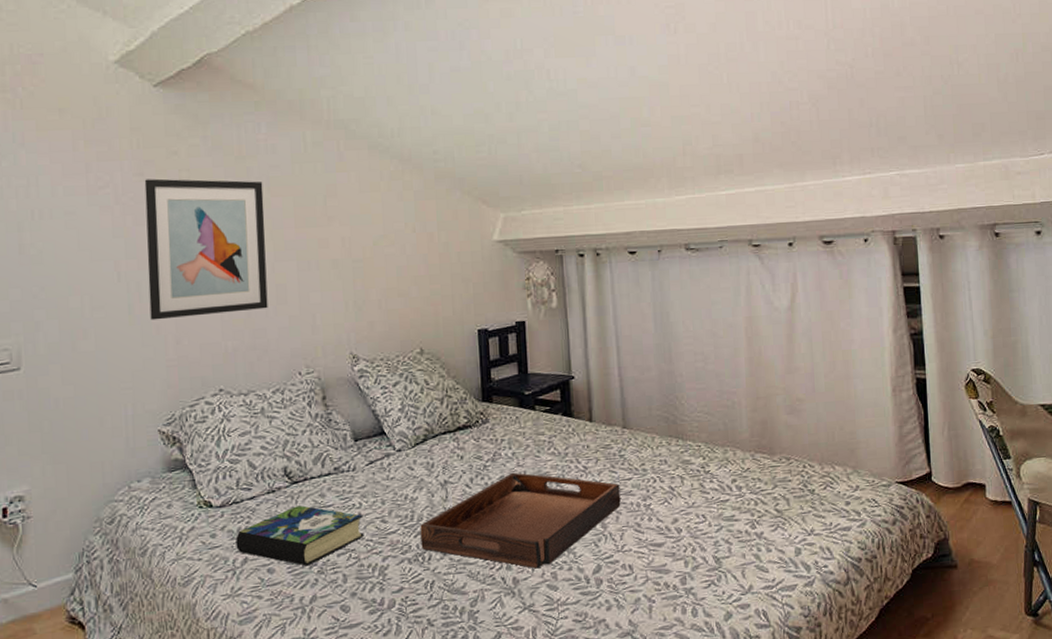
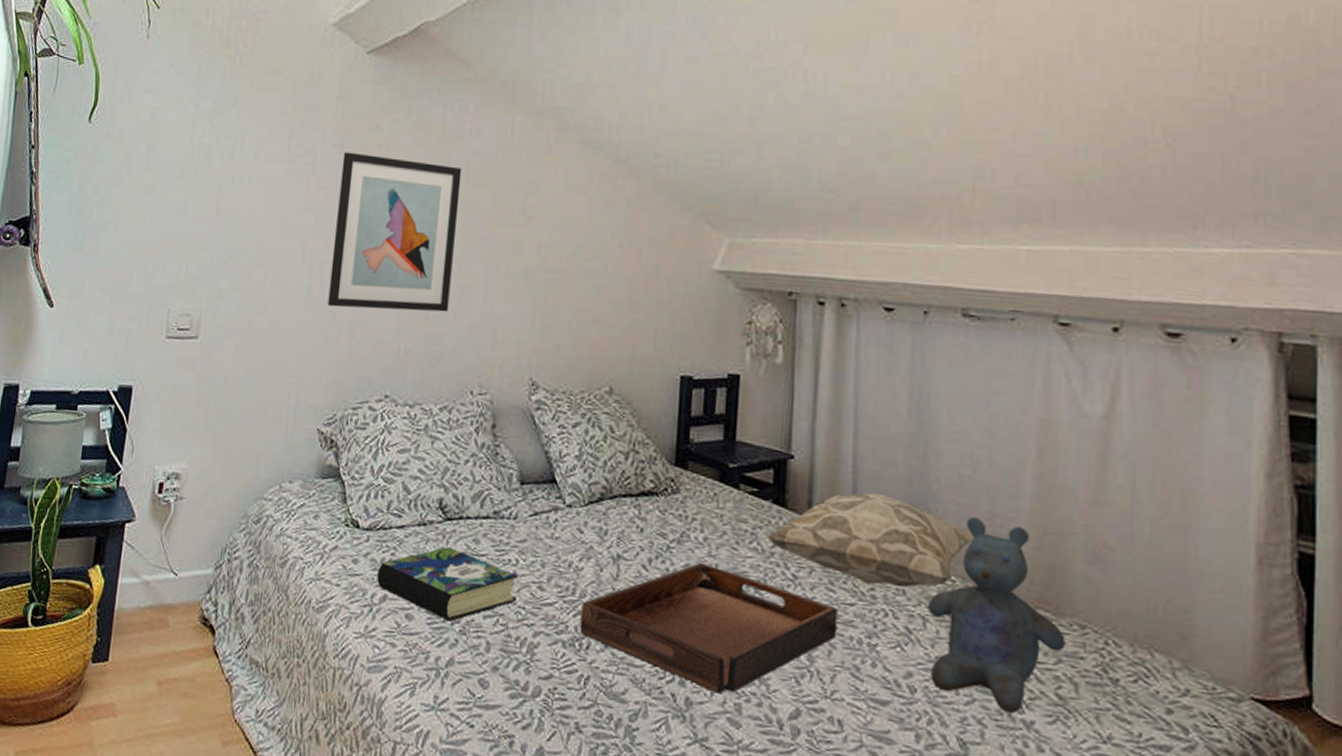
decorative pillow: none [560,392,711,461] -> present [766,492,975,588]
stuffed bear: none [684,397,778,531] -> present [928,517,1065,714]

